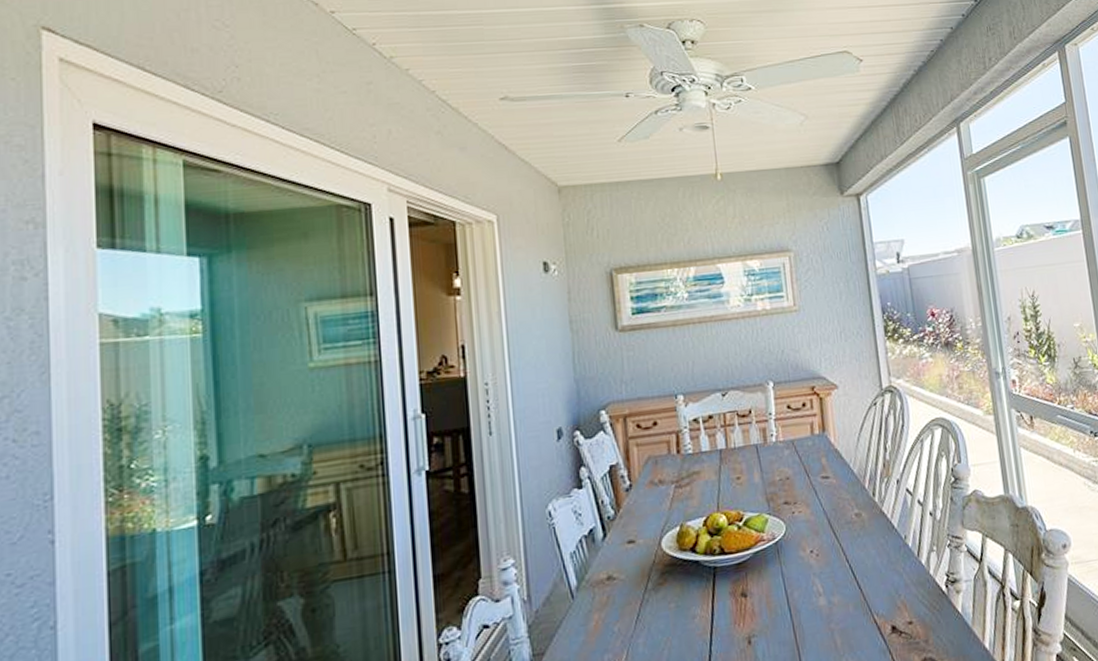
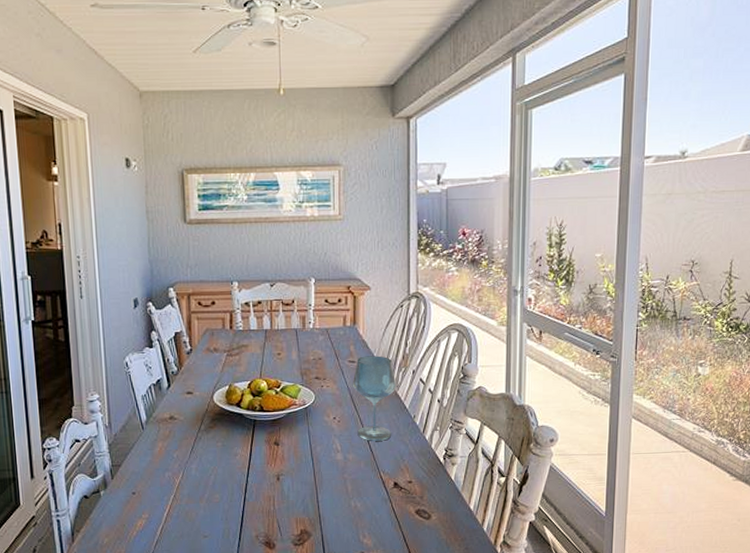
wine glass: none [829,466,882,576] -> present [353,355,397,441]

